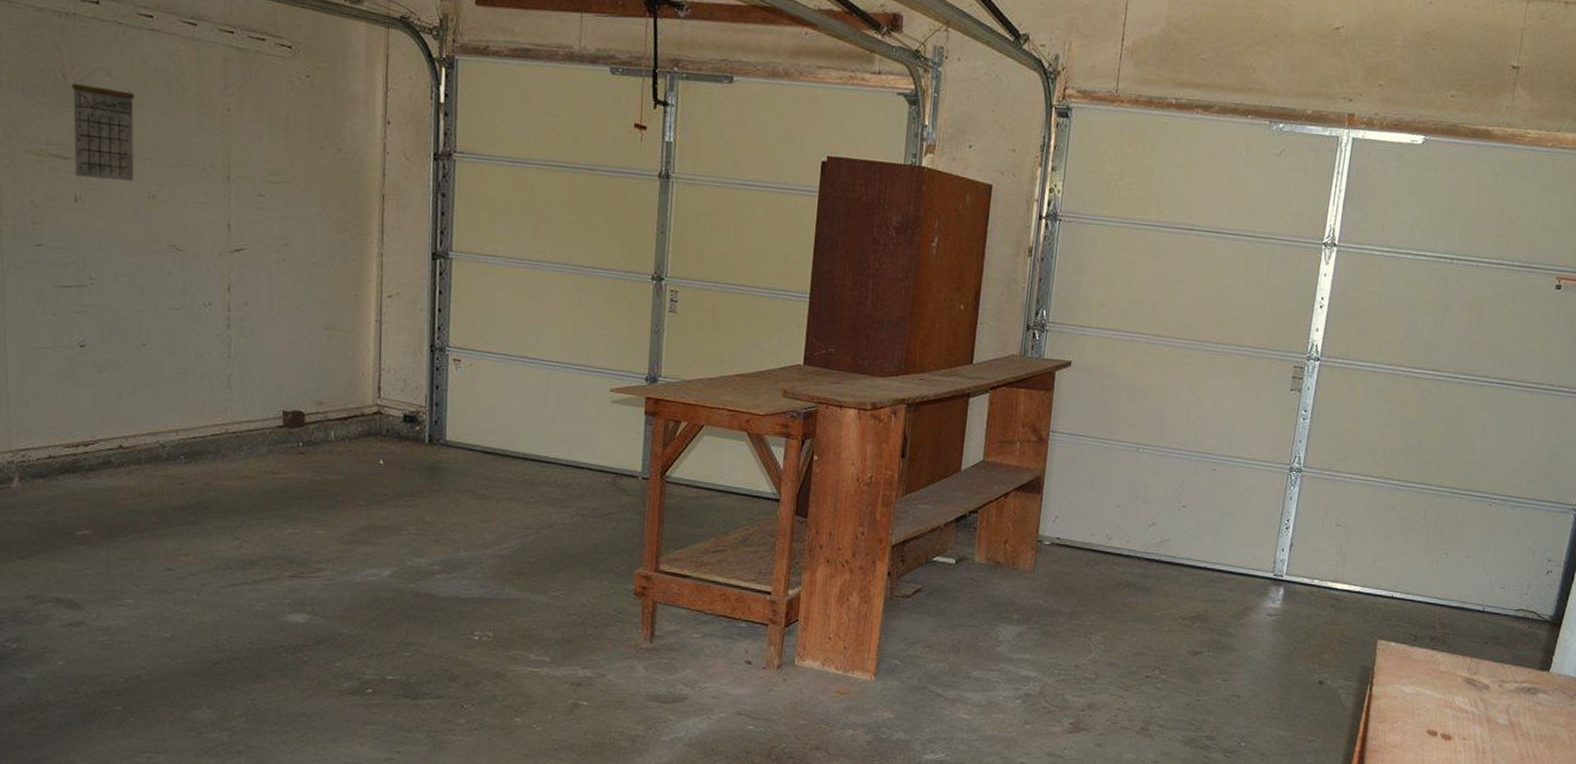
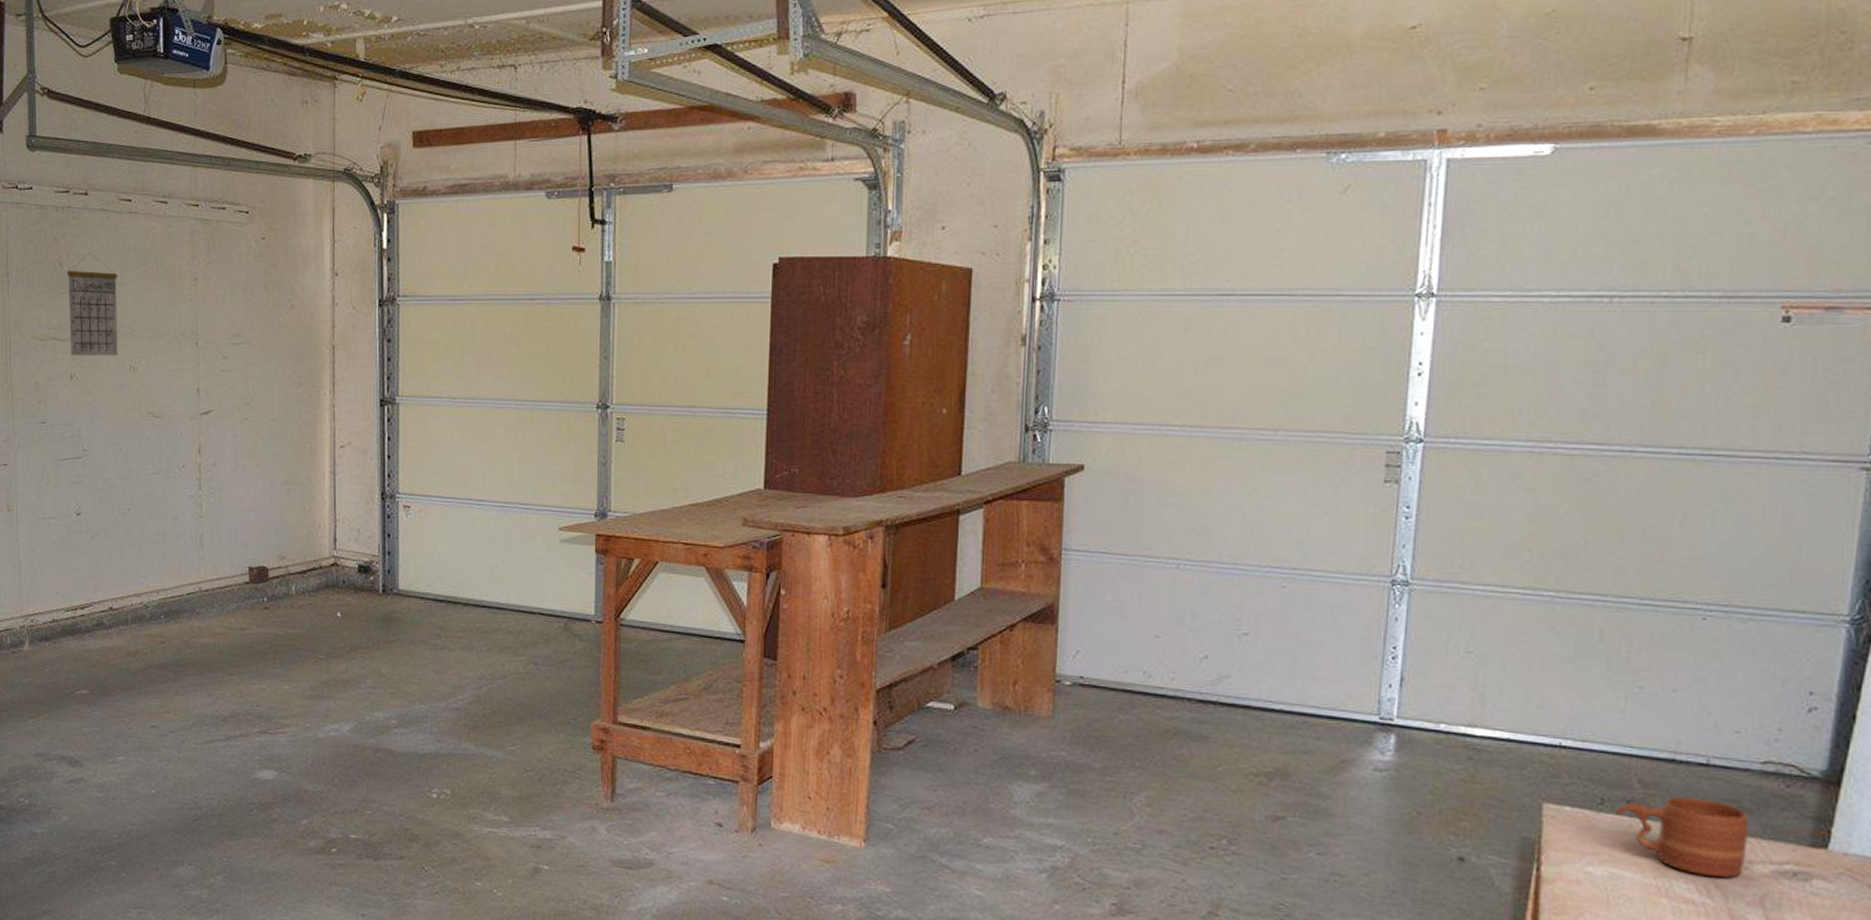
mug: none [1423,635,1505,693] -> present [1615,797,1750,878]

